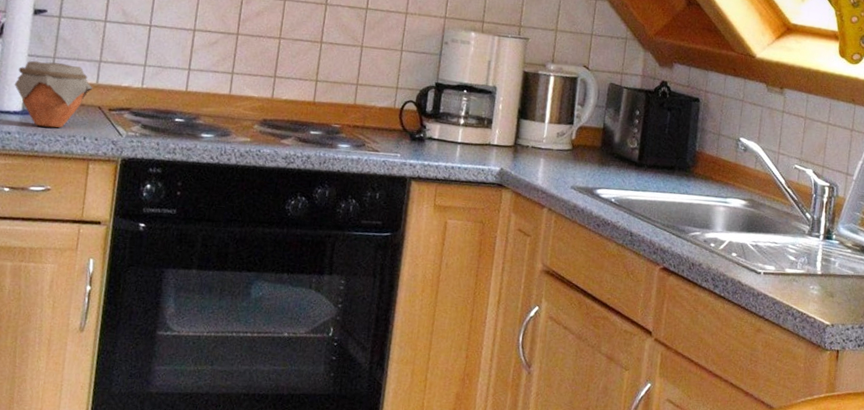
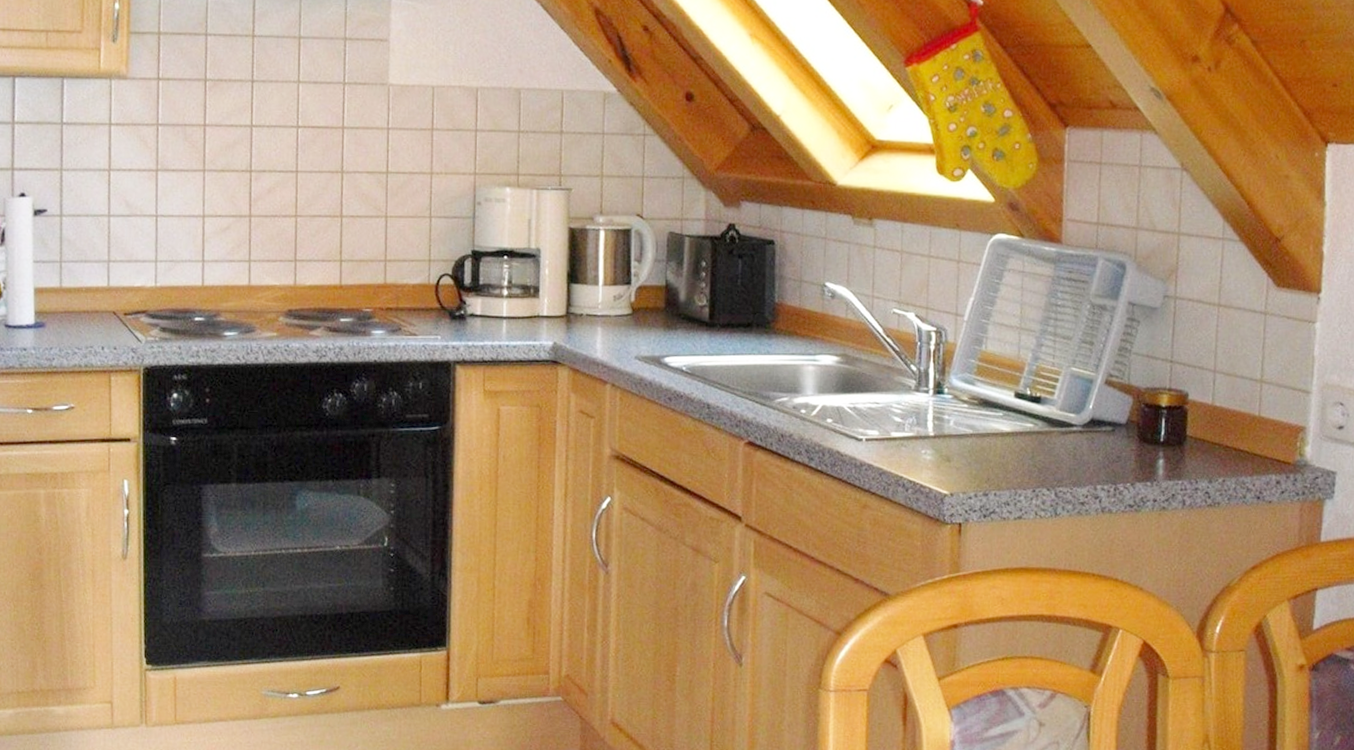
jar: present [14,60,93,128] -> none [23,267,105,340]

